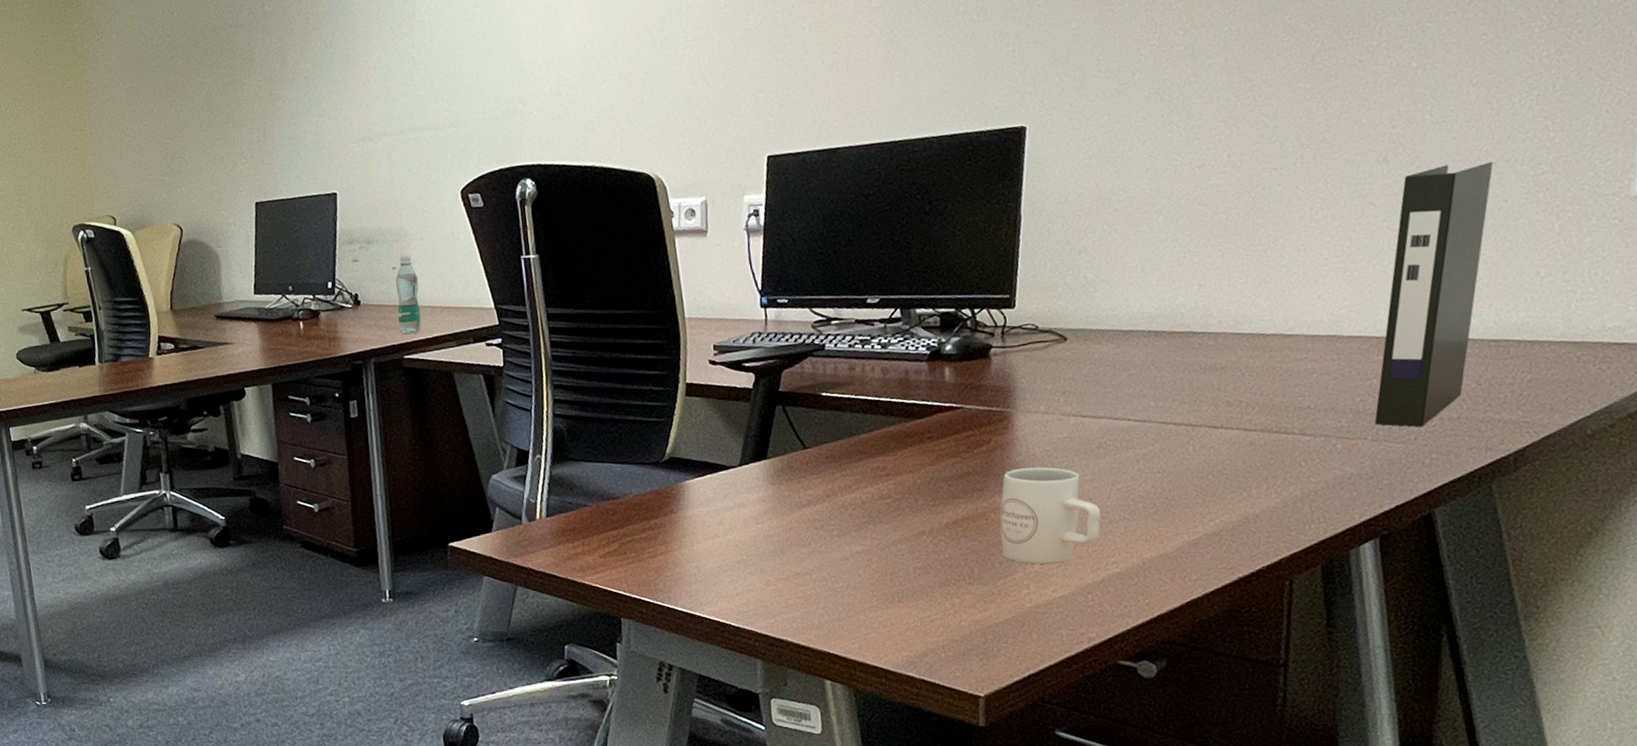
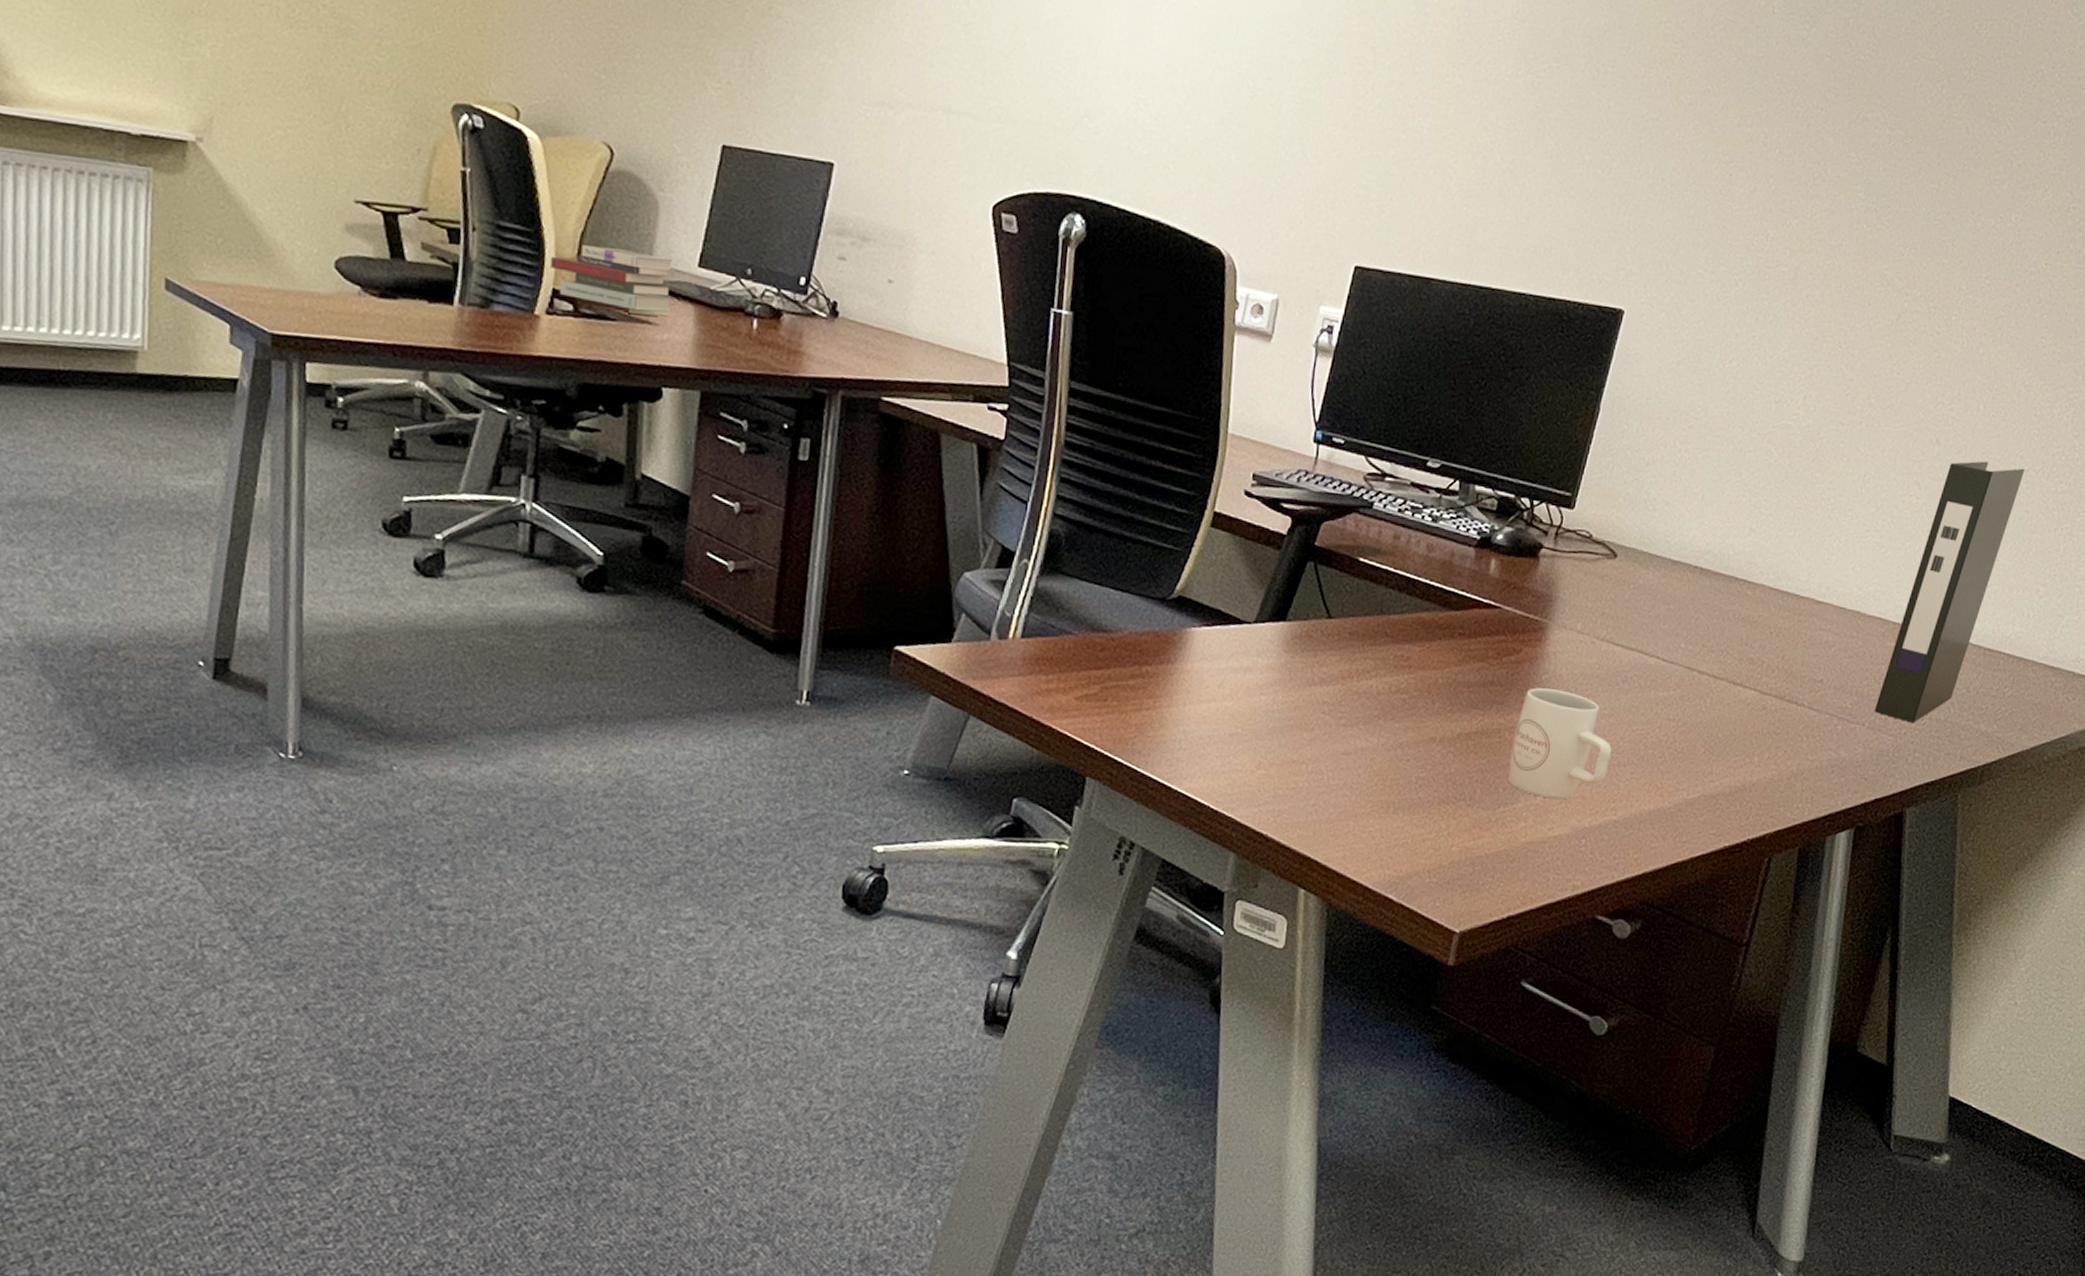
books: none [154,293,241,342] -> present [551,245,672,317]
bottle: present [395,254,422,335] -> none [882,266,919,372]

